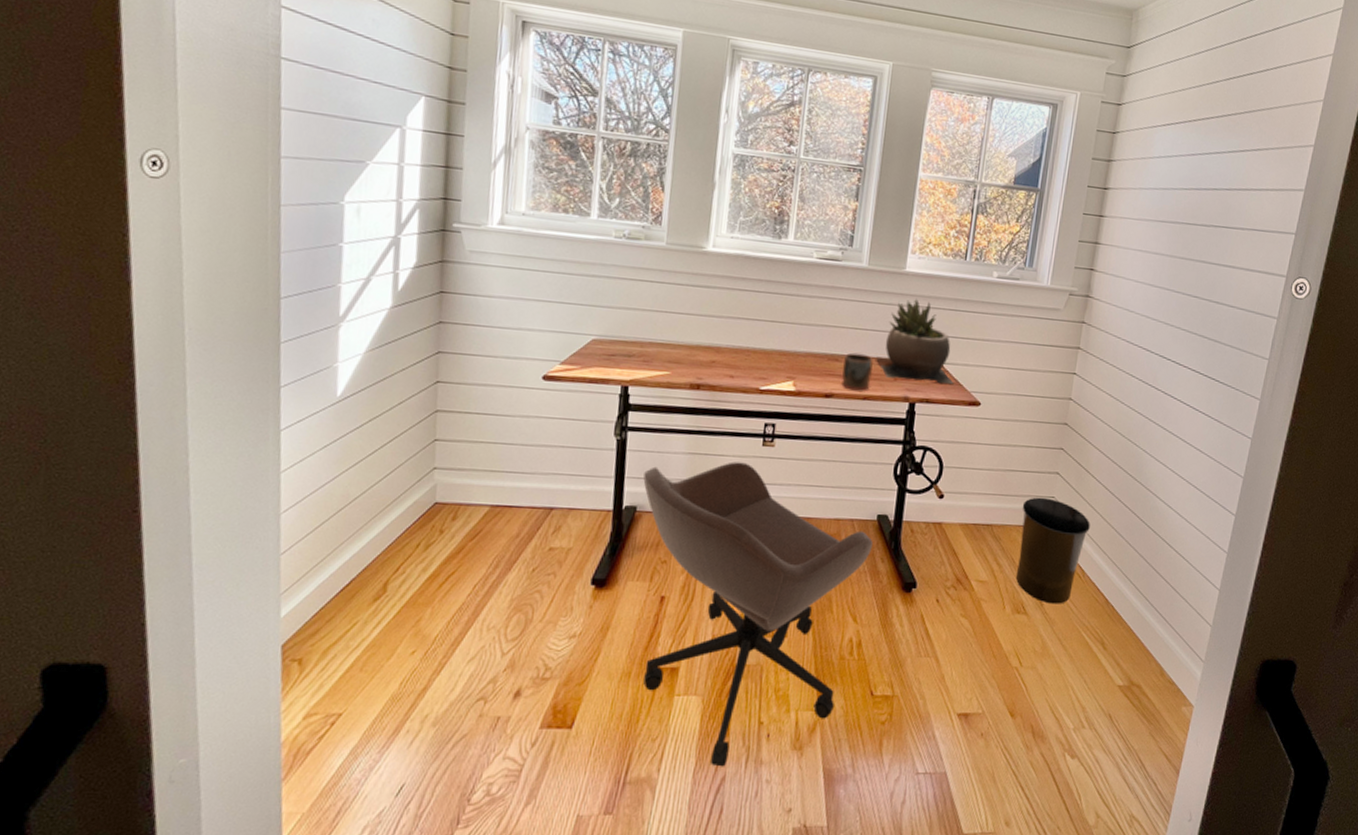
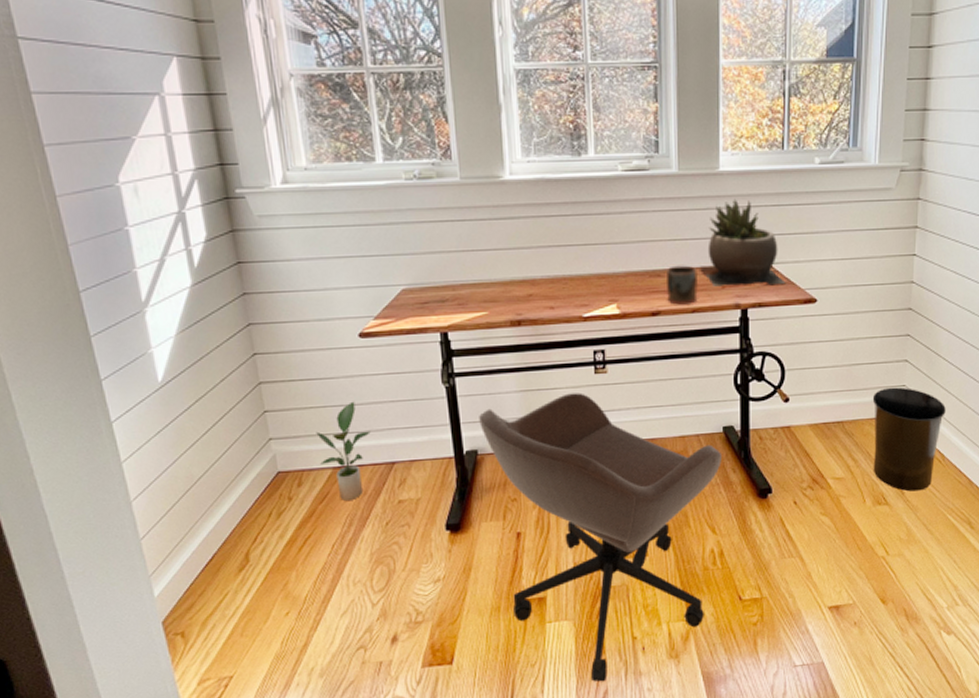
potted plant: none [479,441,535,541] -> present [316,401,371,501]

